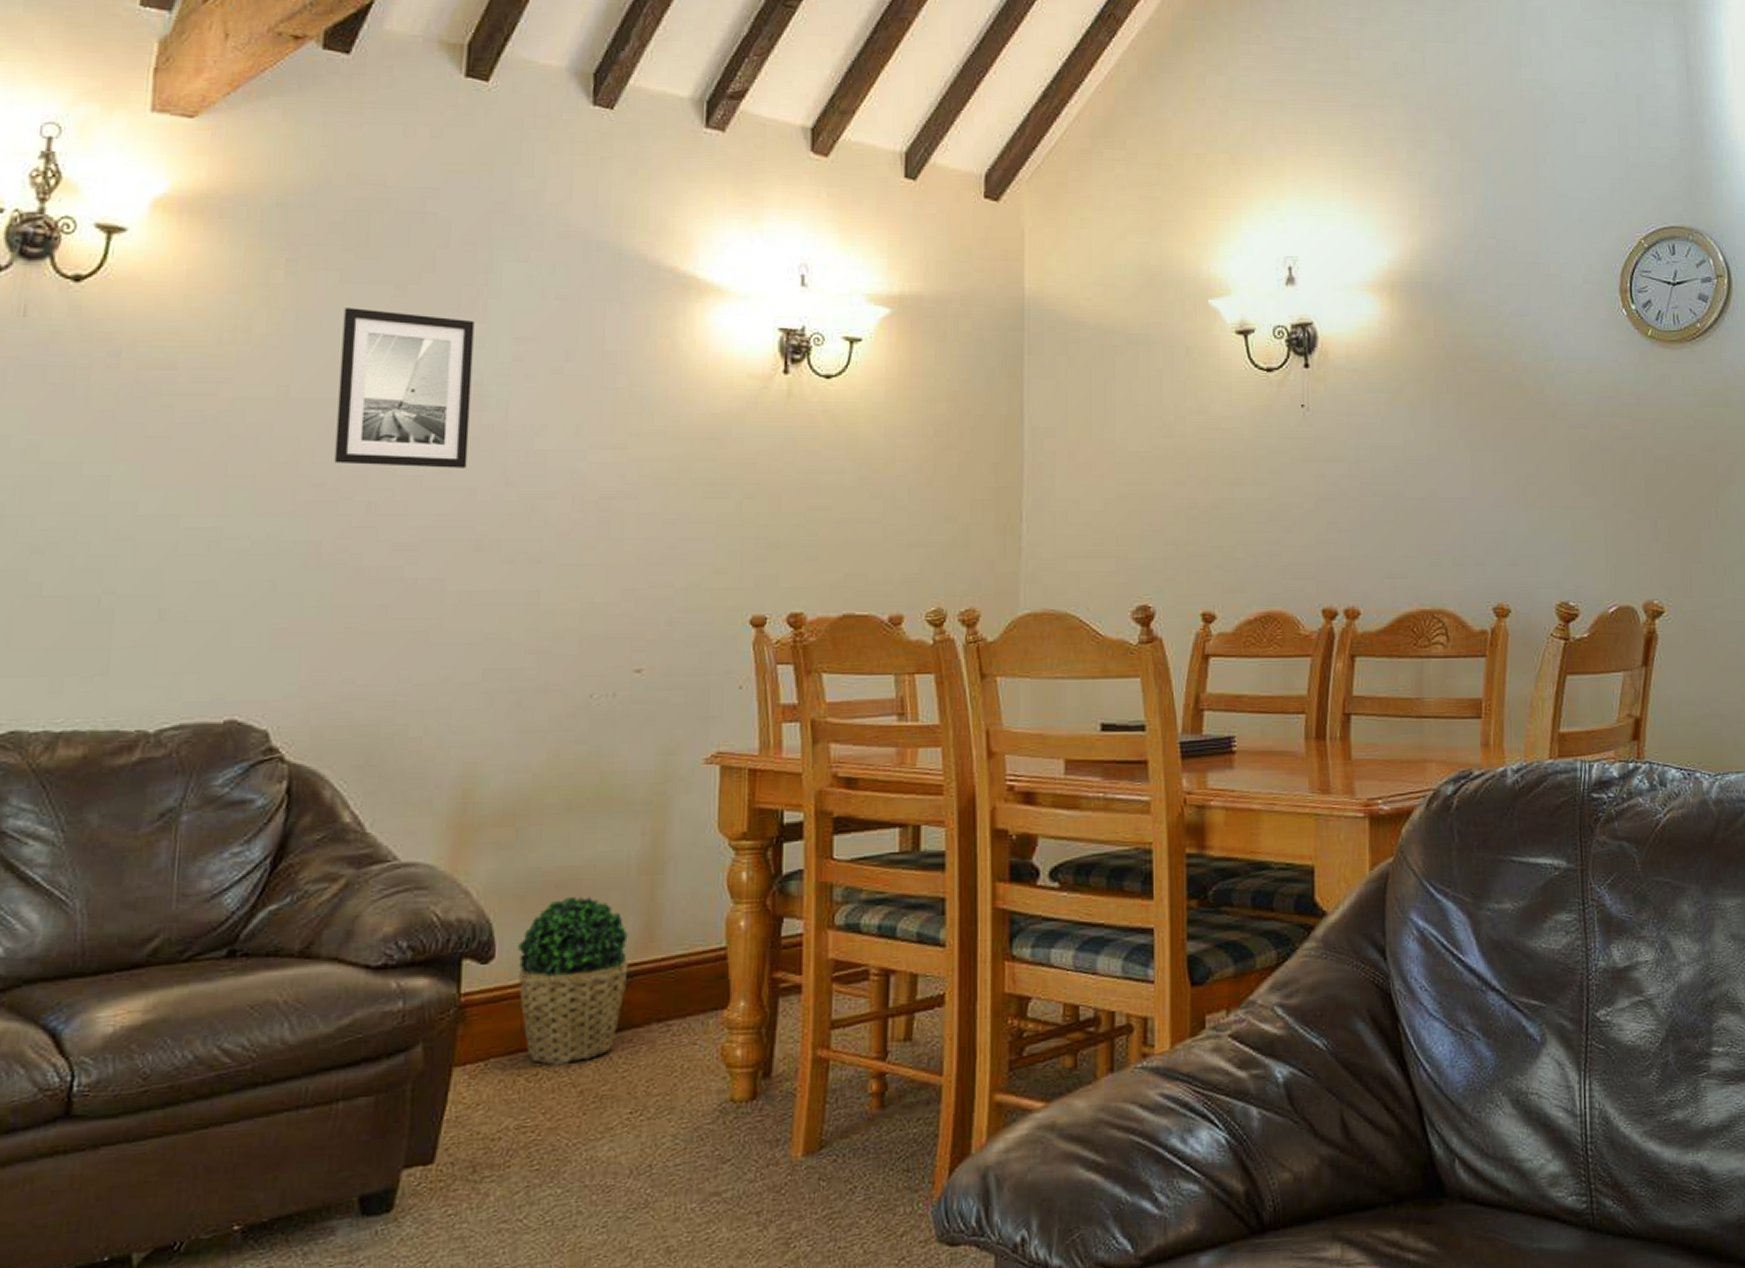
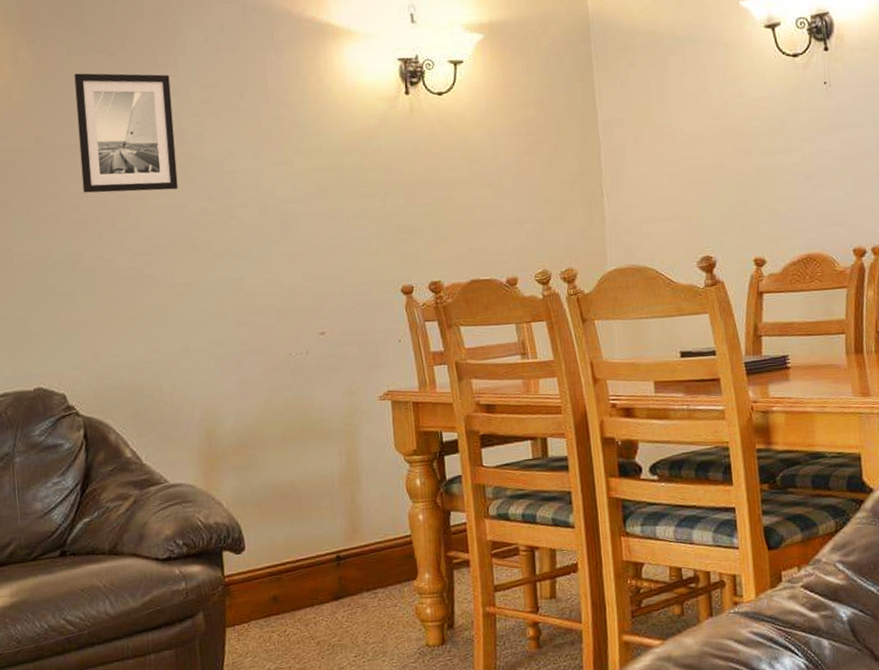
potted plant: present [517,896,629,1066] -> none [260,502,342,625]

